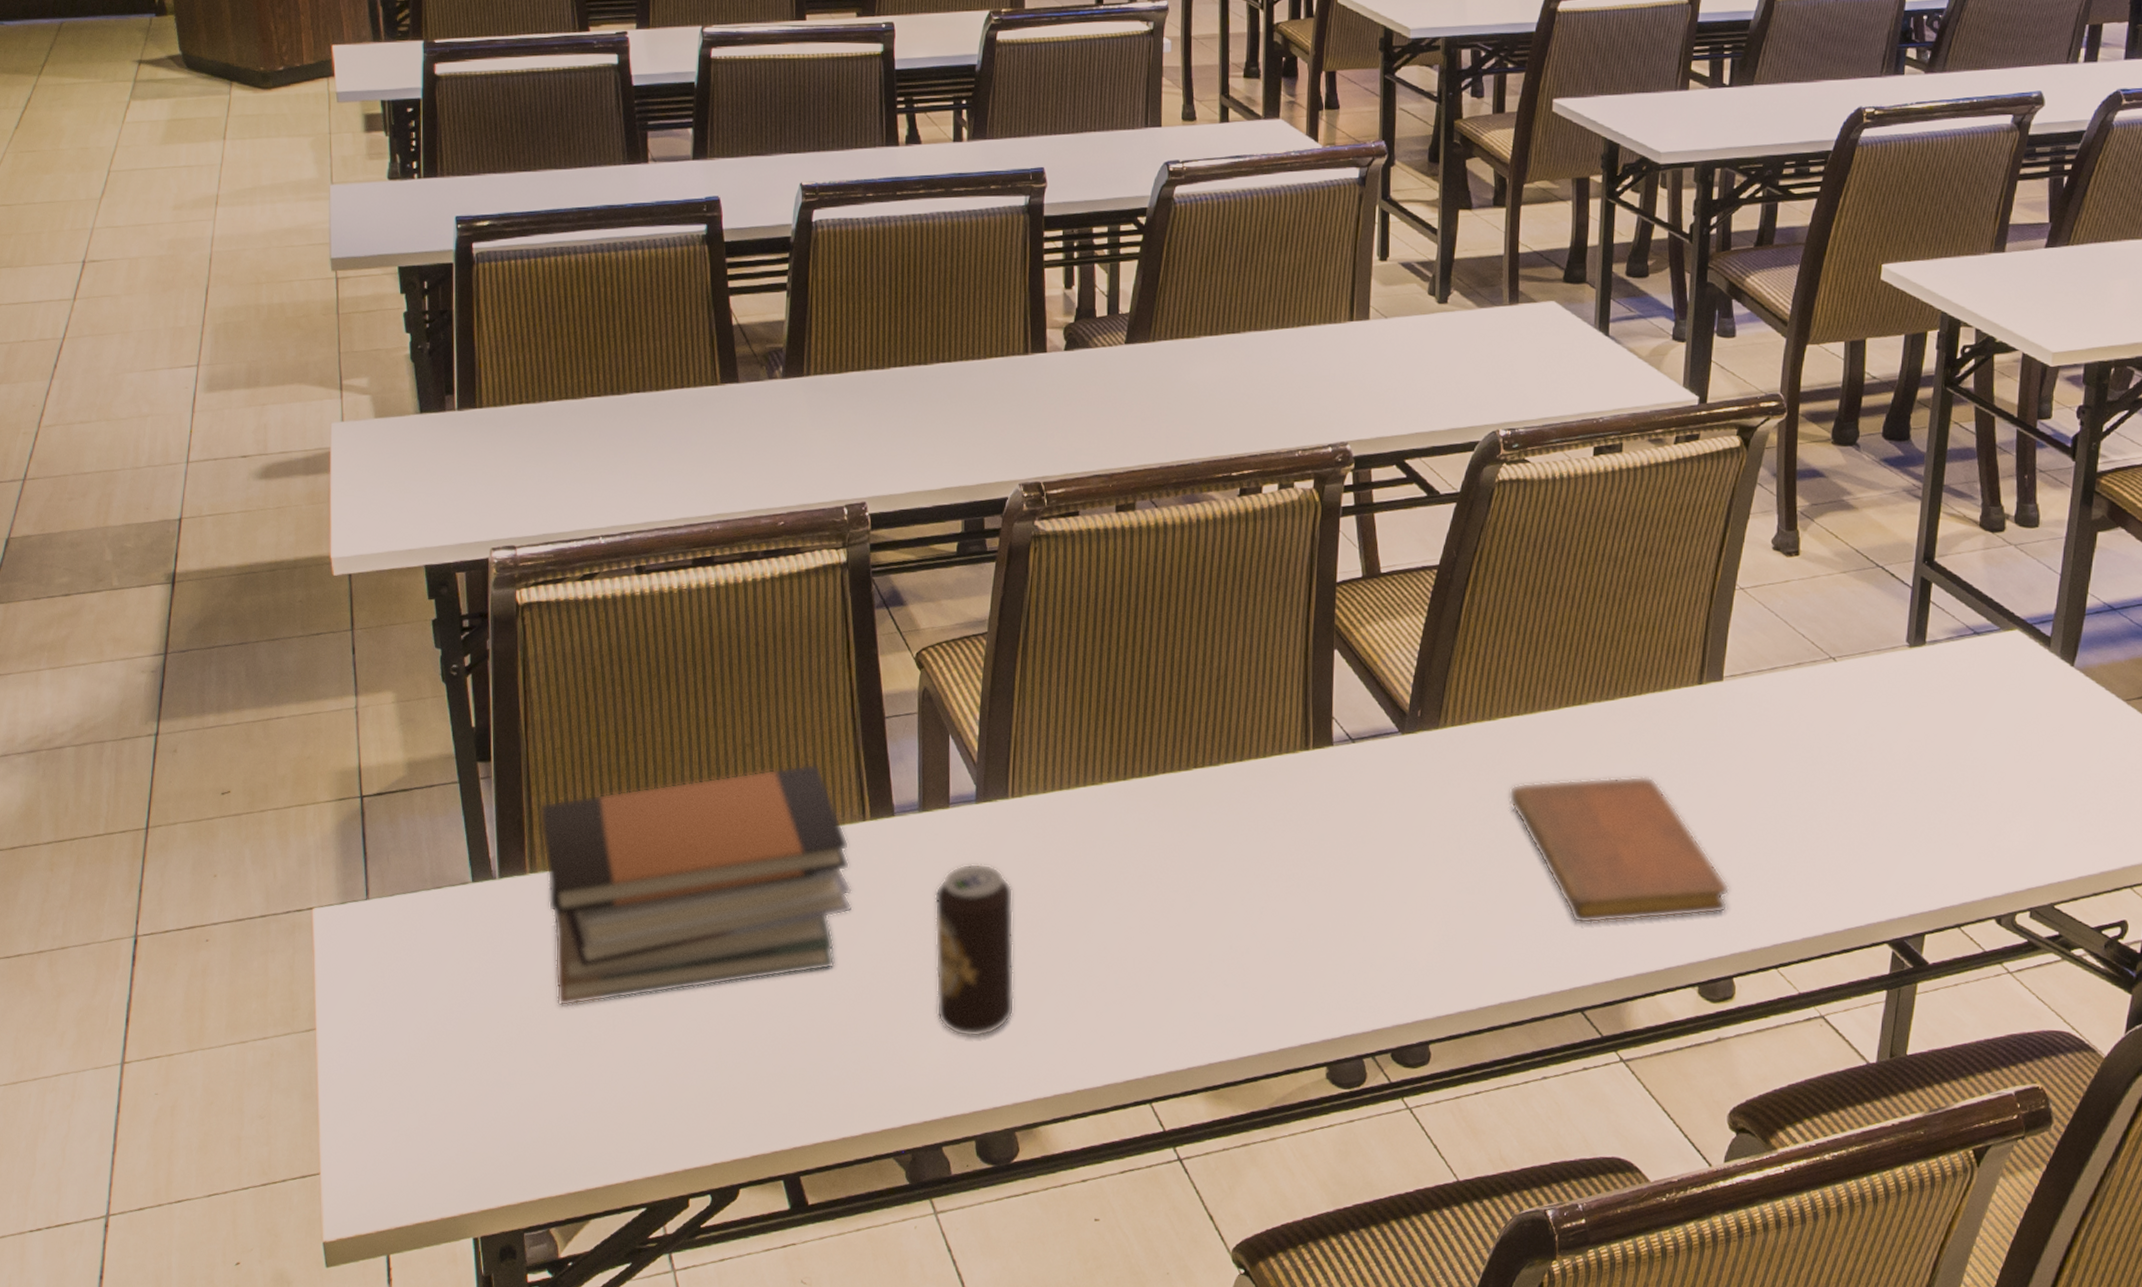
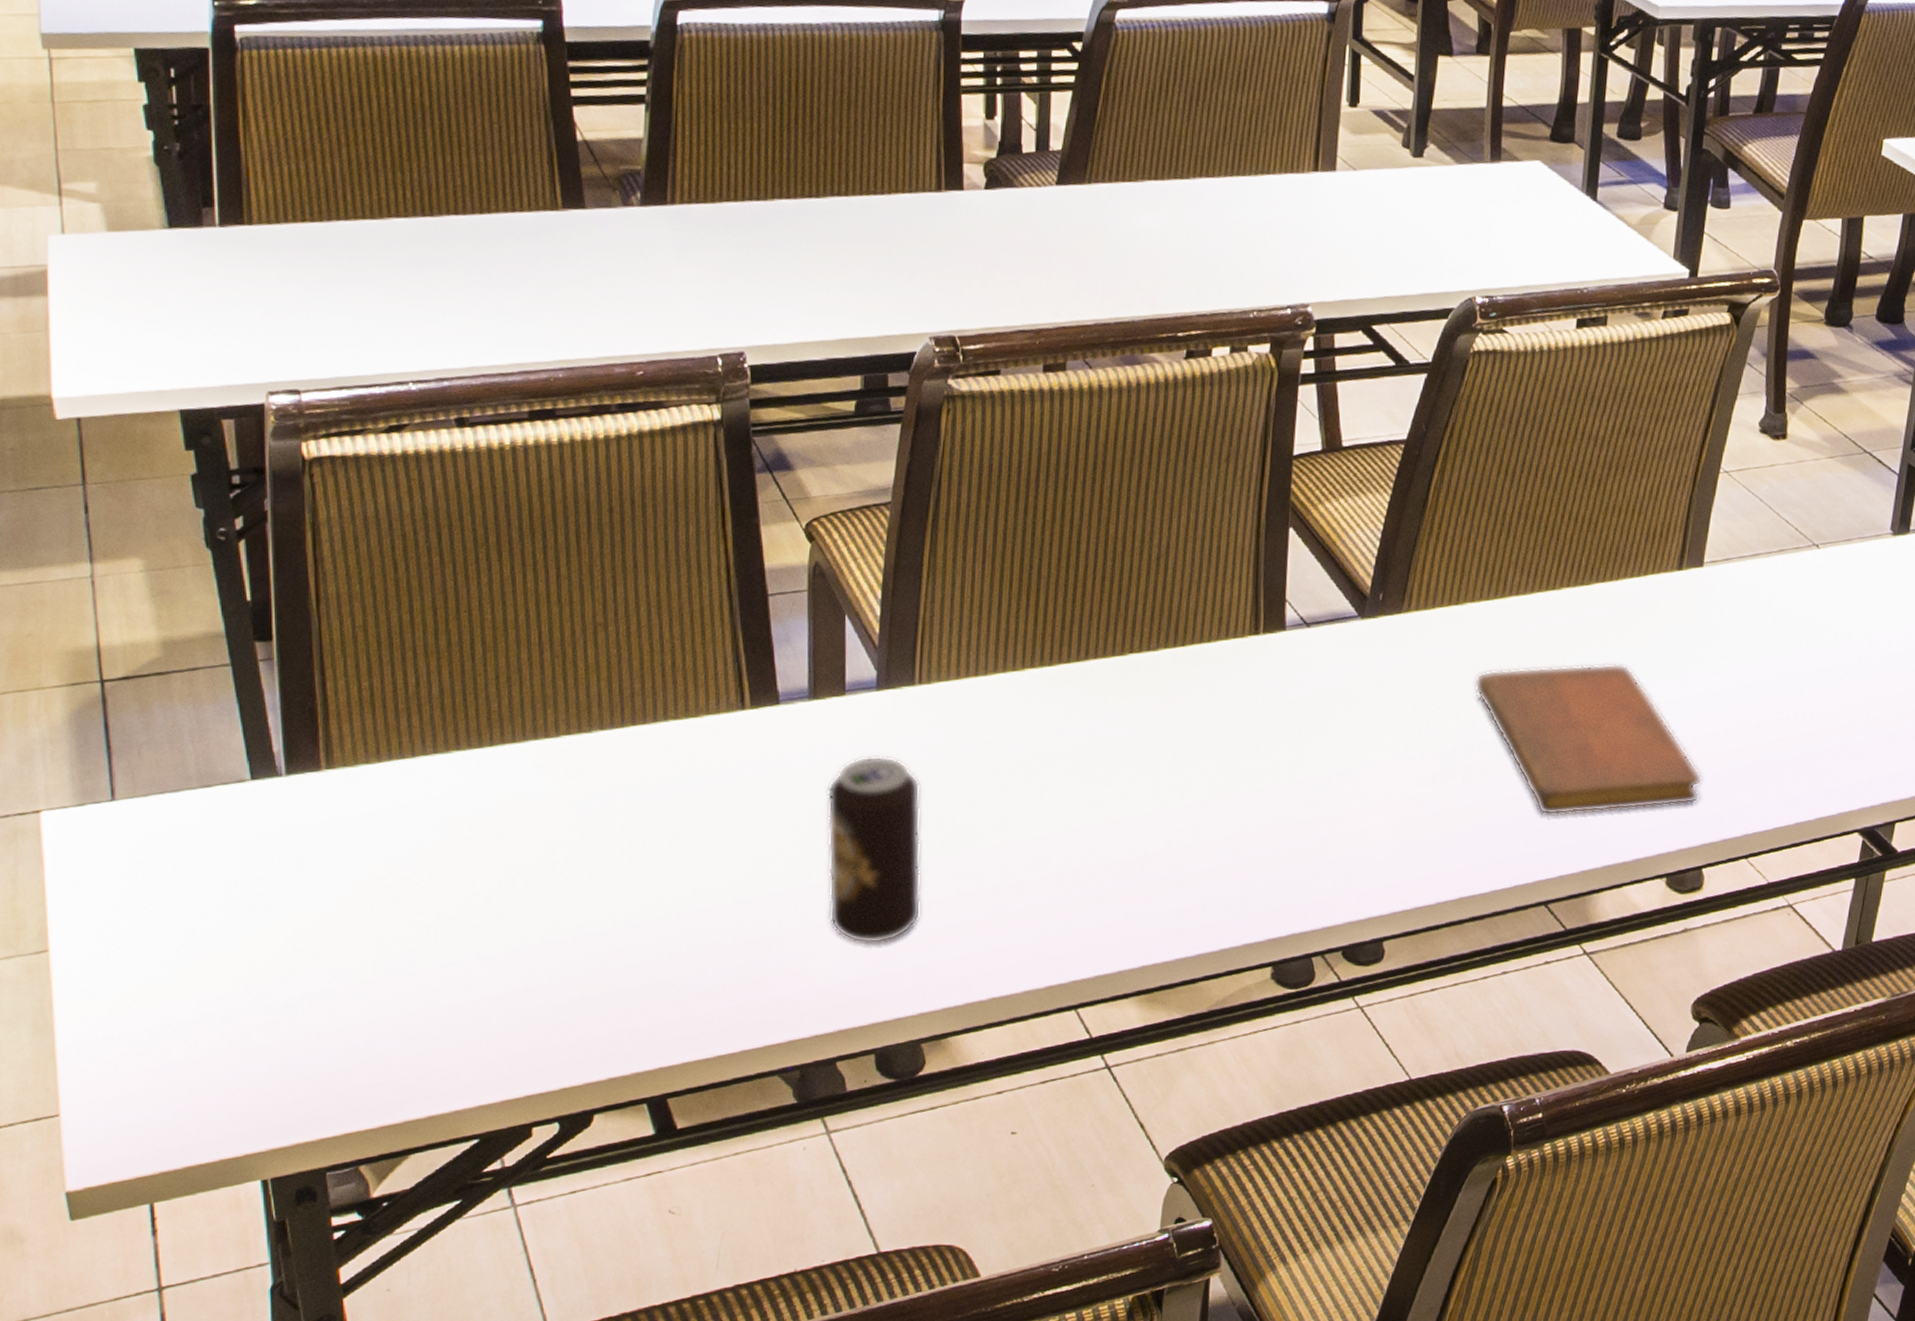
book stack: present [539,763,853,1007] -> none [336,646,729,919]

